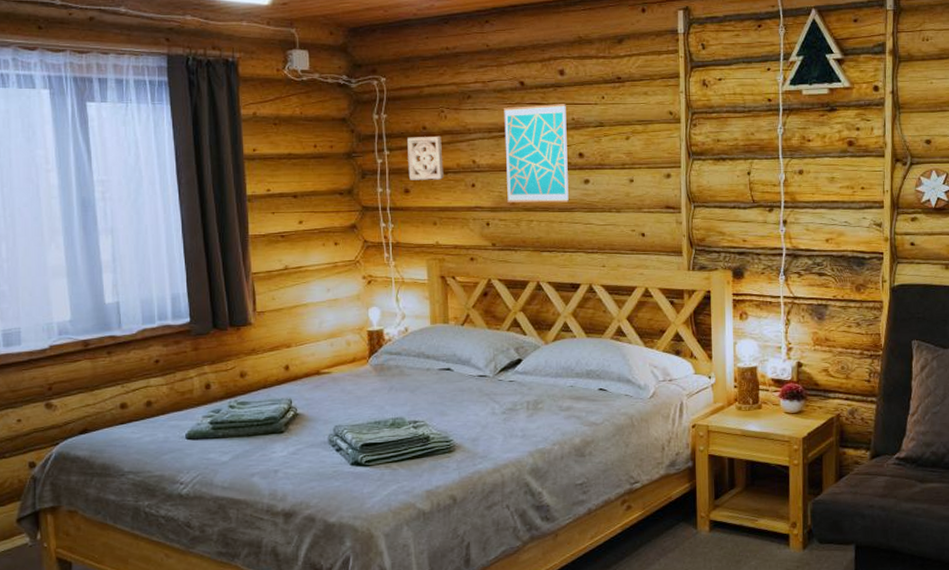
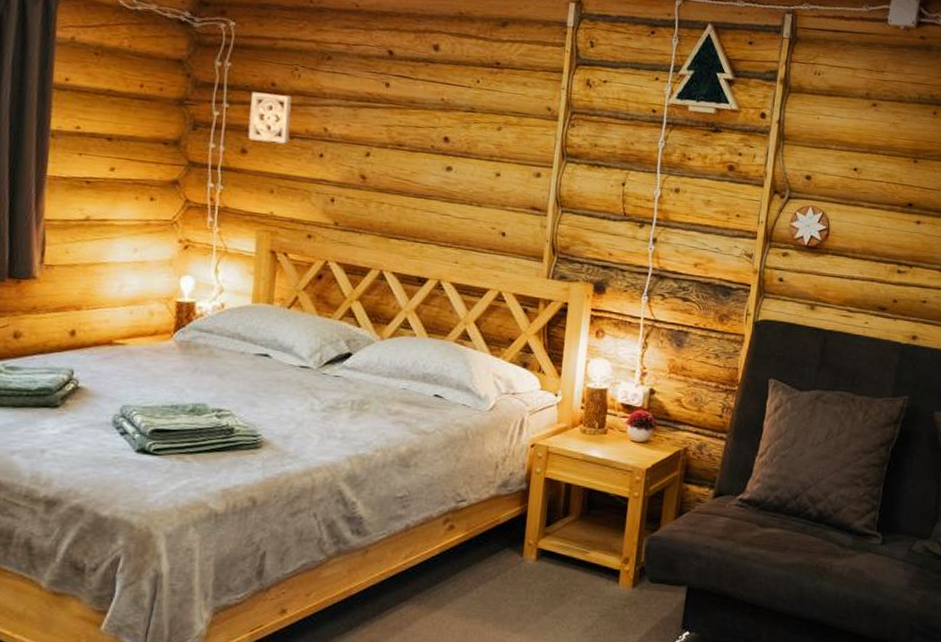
wall art: present [504,104,570,203] -> none [358,75,437,189]

